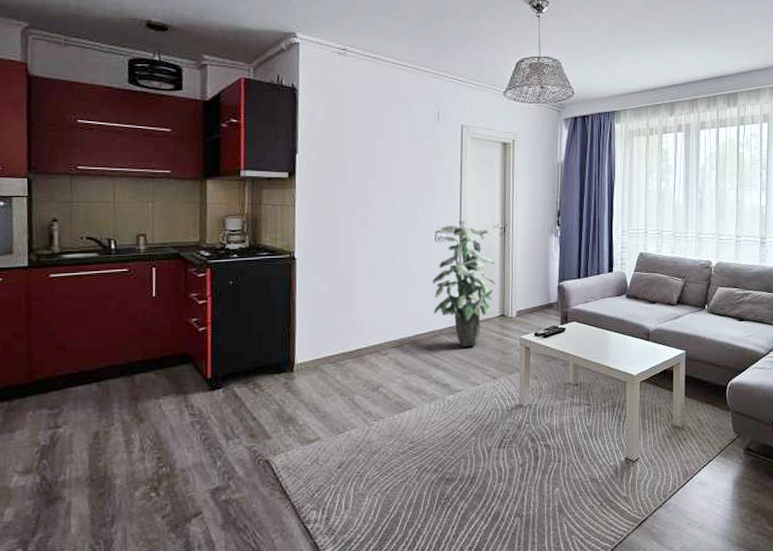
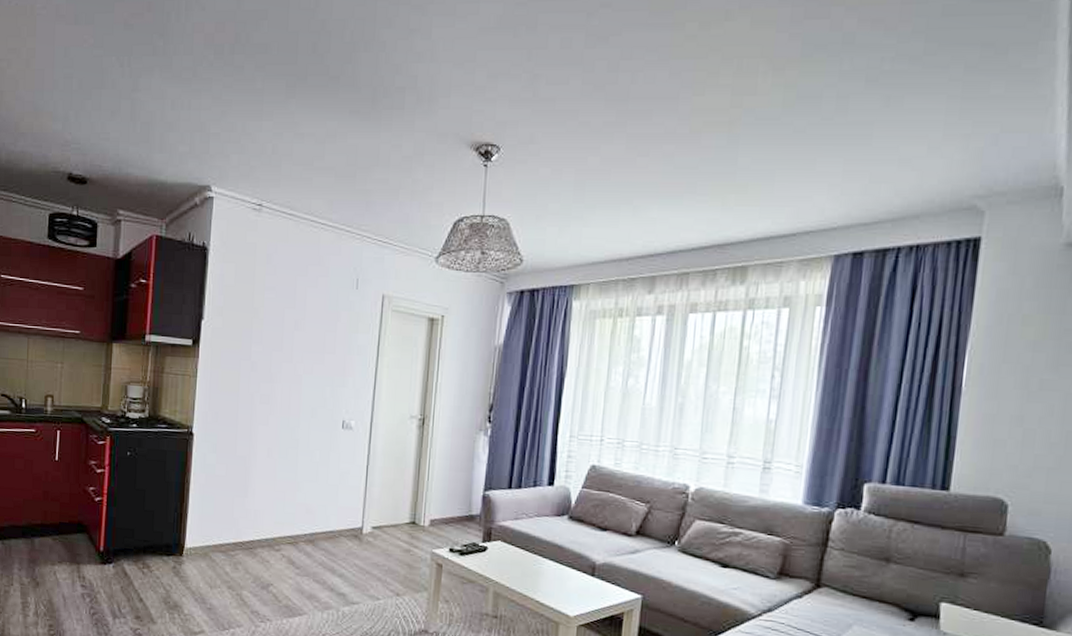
indoor plant: present [432,221,496,347] -> none [335,407,409,554]

